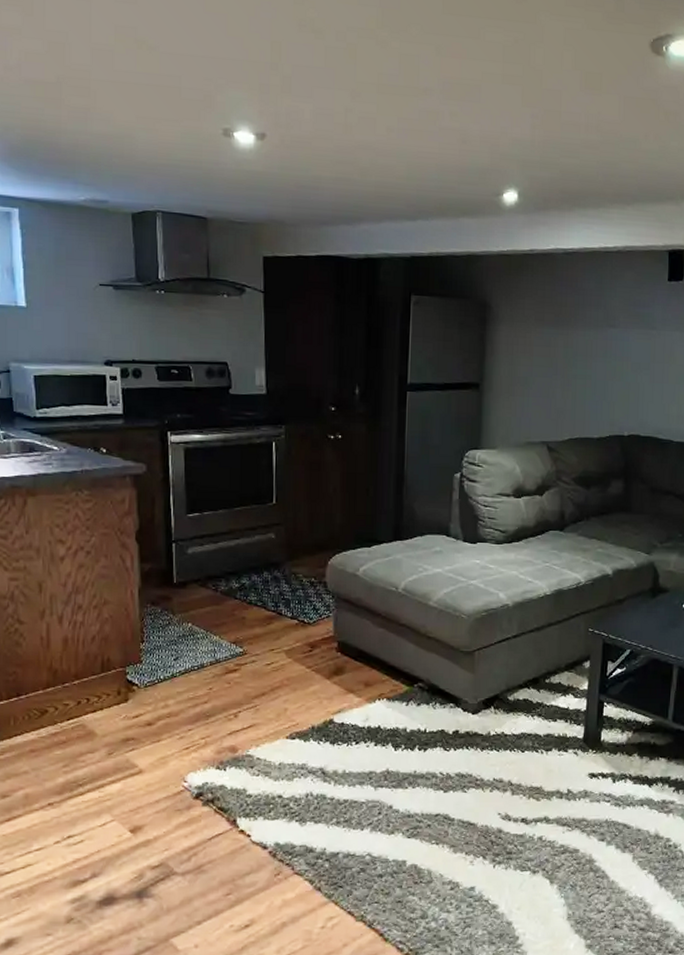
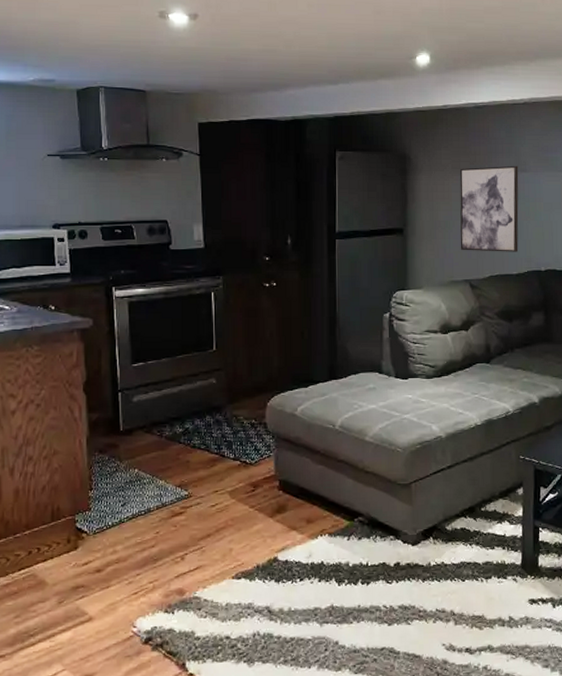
wall art: none [539,319,607,414] -> present [459,165,519,252]

